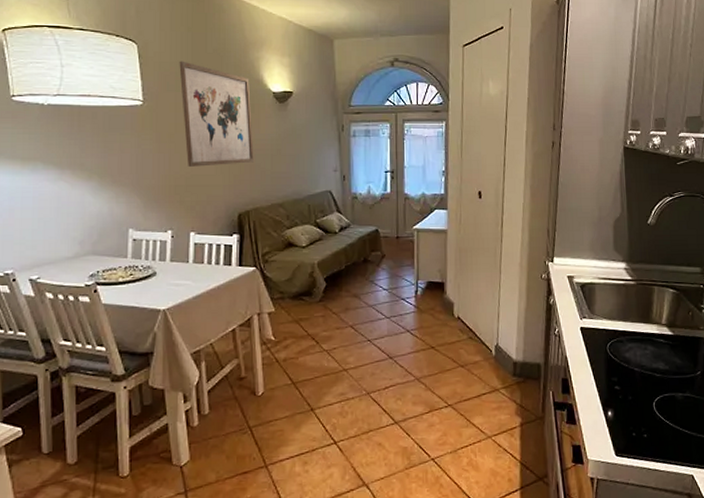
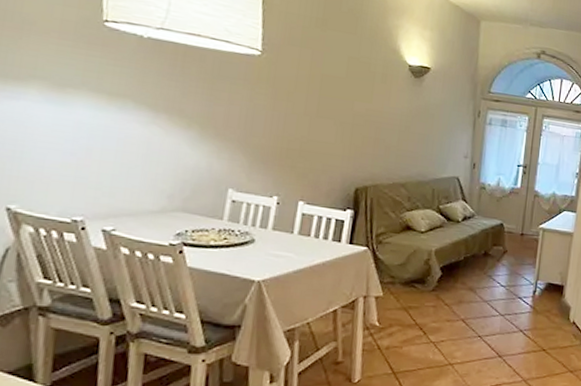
wall art: present [179,61,254,167] -> none [304,14,385,136]

